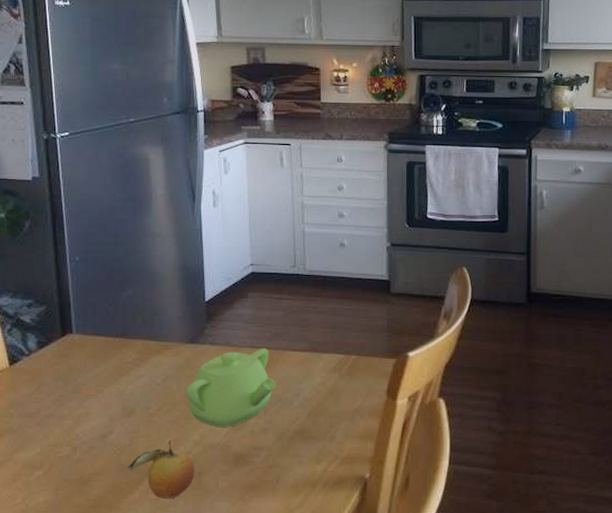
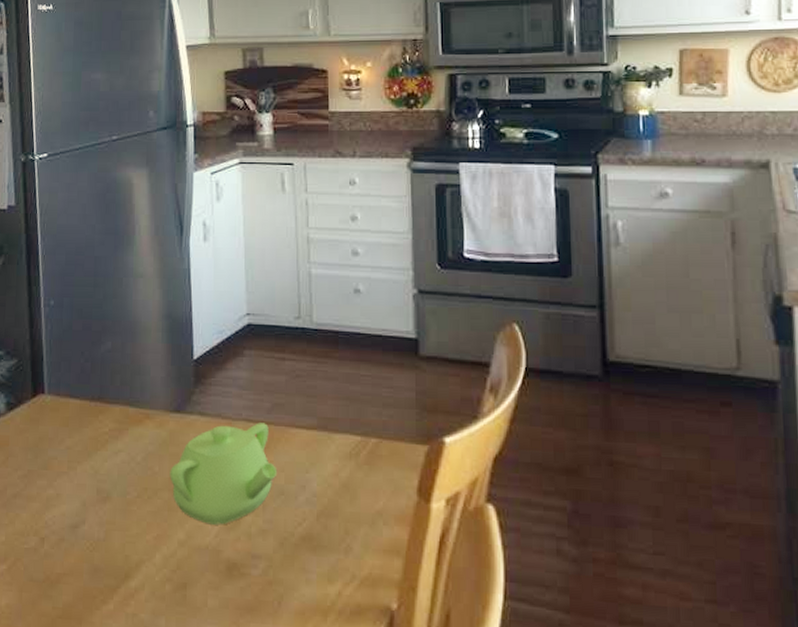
fruit: present [127,440,195,499] -> none [100,536,179,616]

